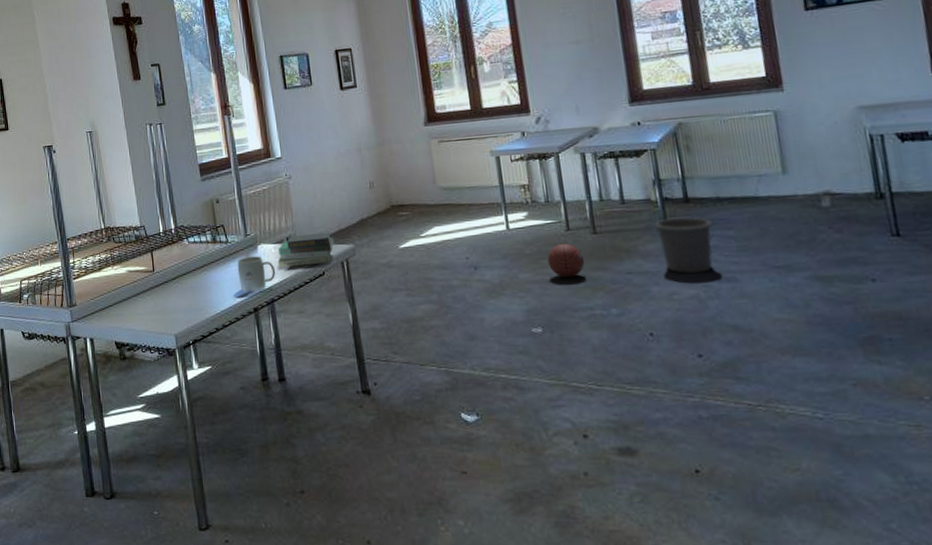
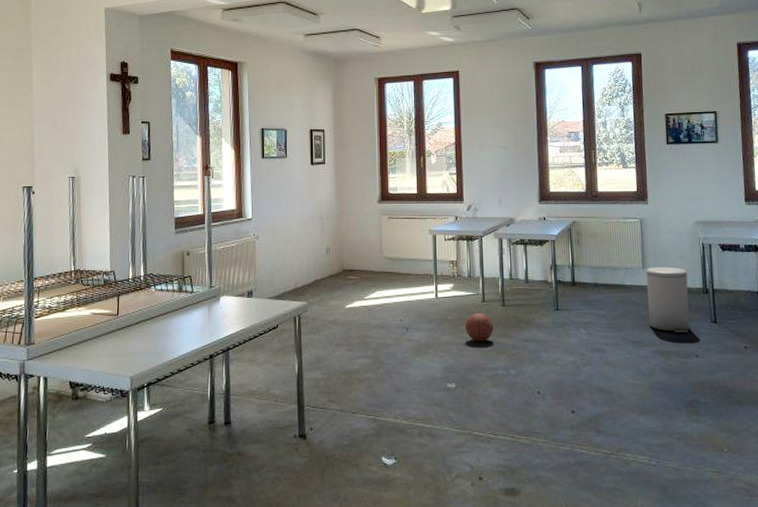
mug: present [237,256,276,292] -> none [198,307,234,340]
books: present [277,232,334,268] -> none [237,289,290,319]
bucket: present [655,217,714,274] -> none [549,297,591,343]
pedal bin: none [788,168,860,253] -> present [646,267,690,333]

